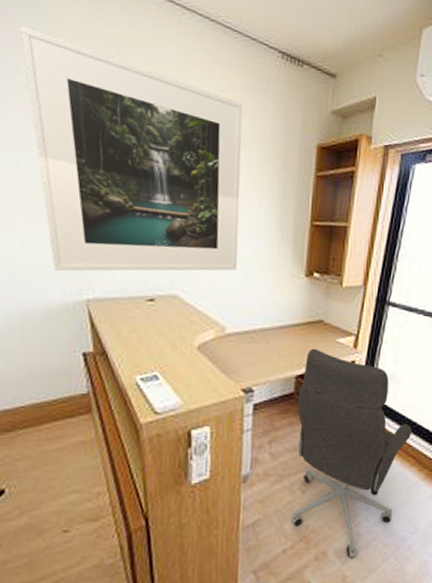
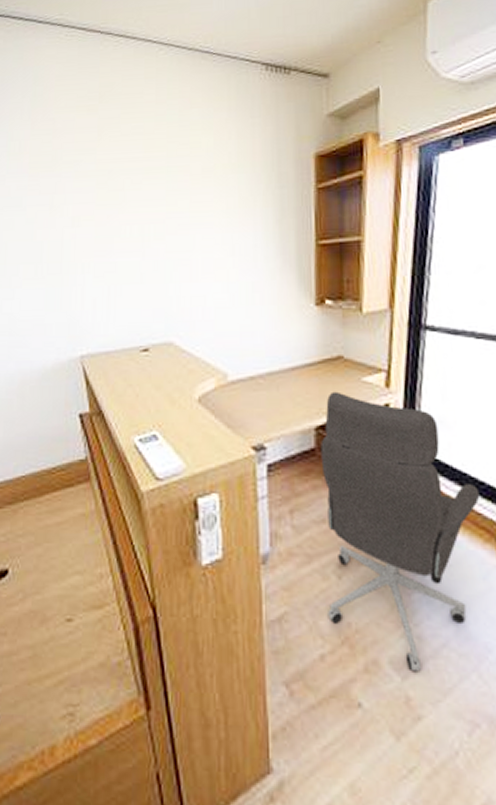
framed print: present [20,26,243,271] -> none [13,96,234,328]

